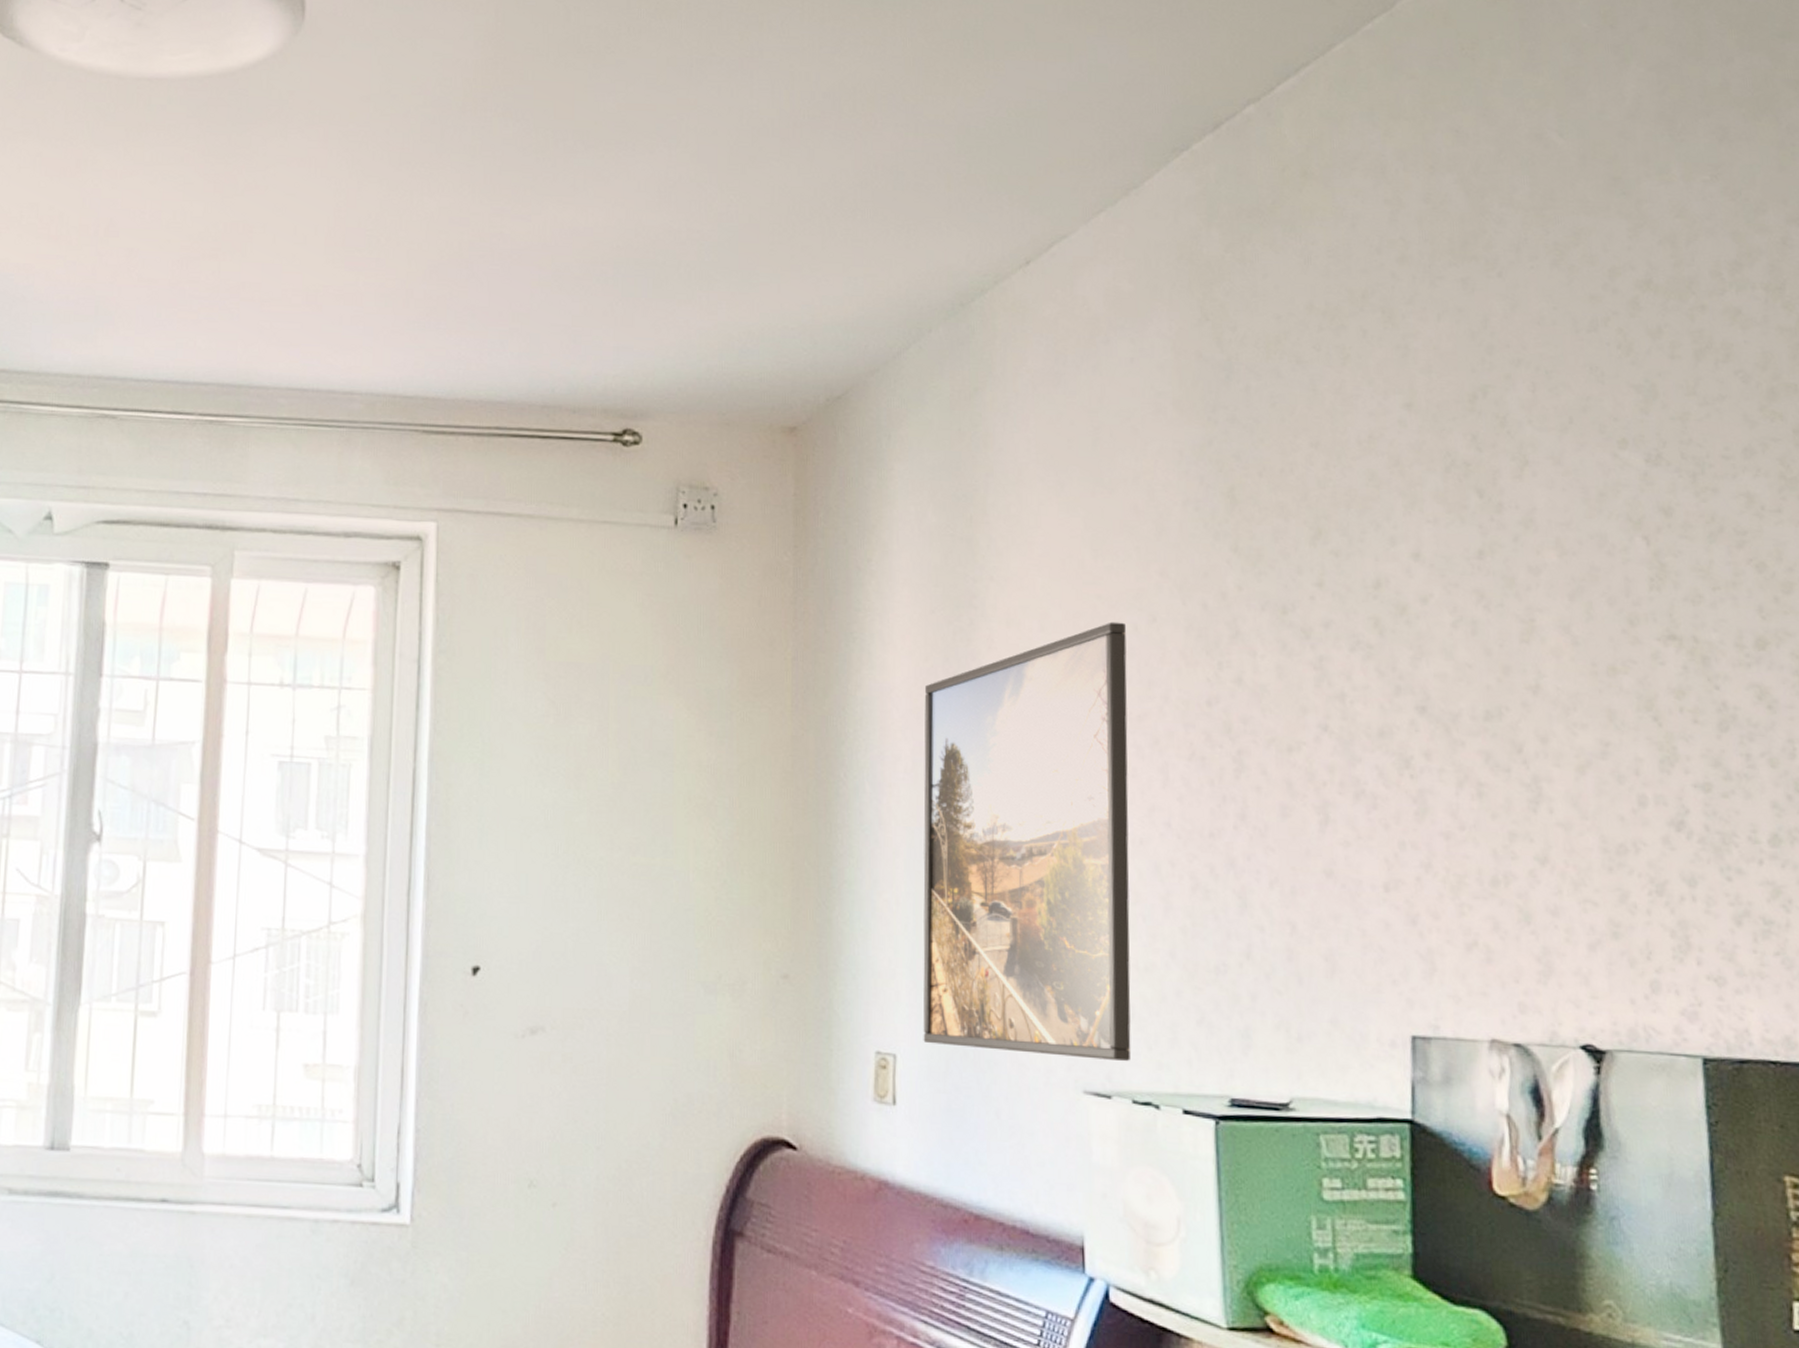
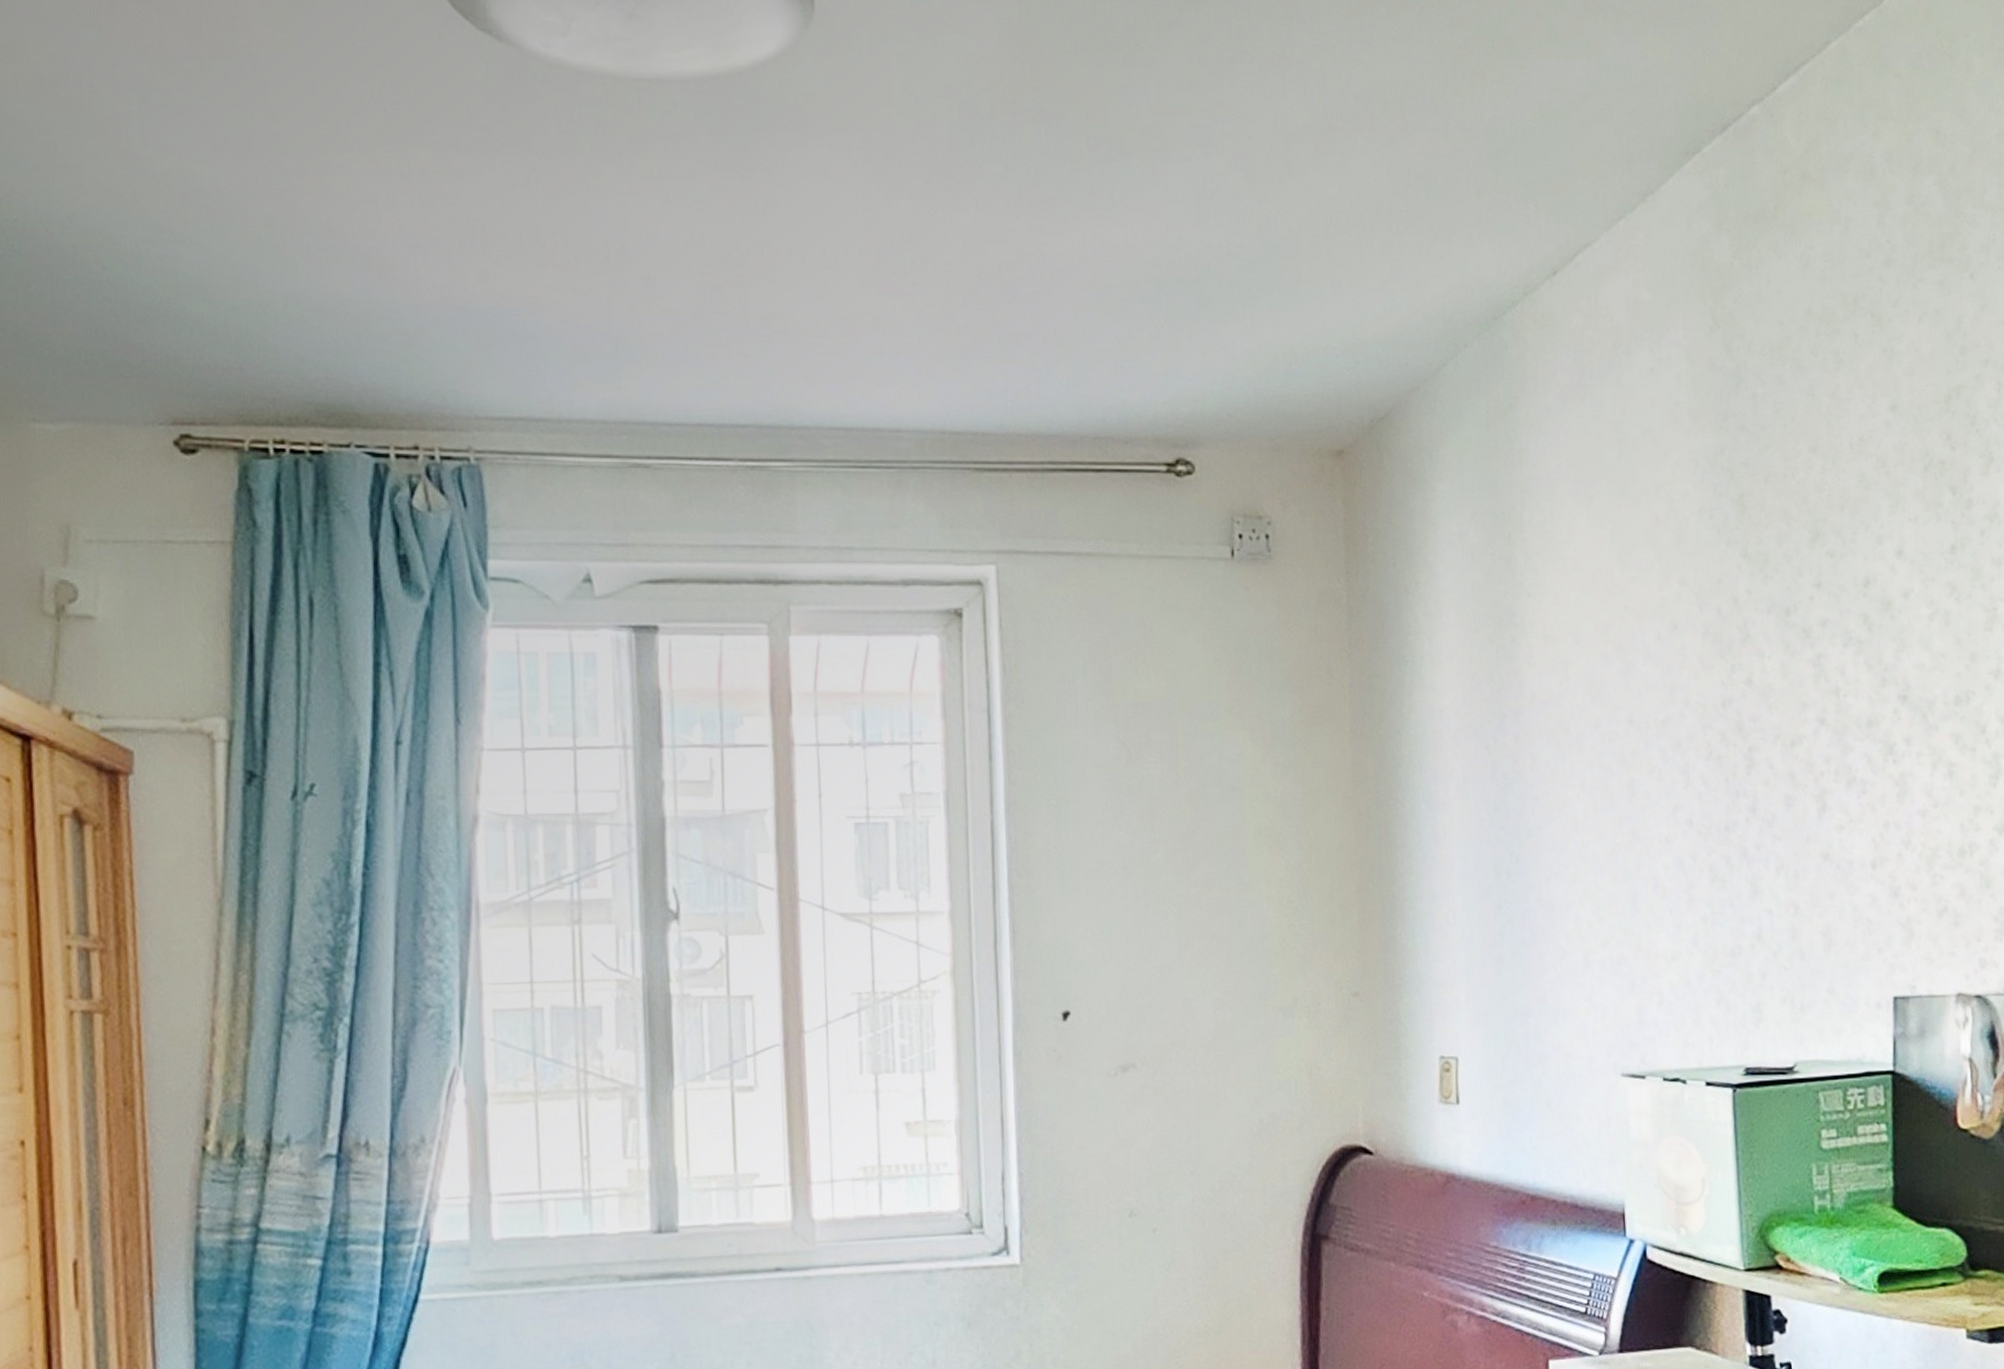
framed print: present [923,621,1131,1062] -> none [1472,631,1662,1045]

